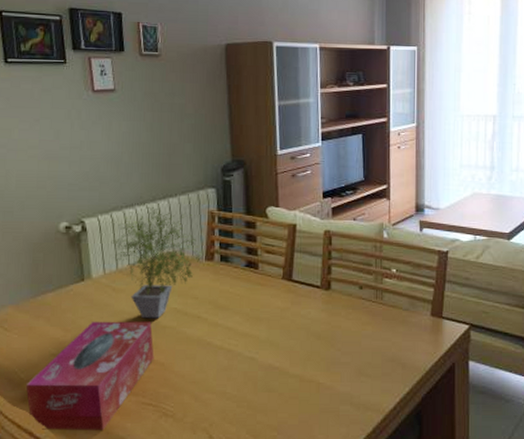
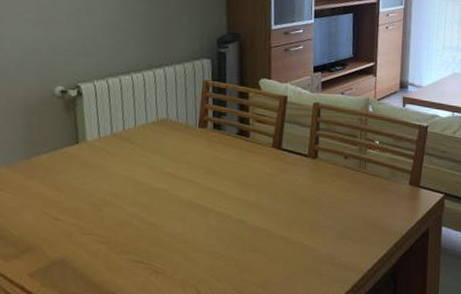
tissue box: present [25,321,154,430] -> none [18,182,147,286]
potted plant: present [111,206,202,319] -> none [106,74,196,182]

